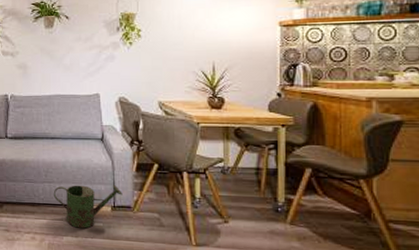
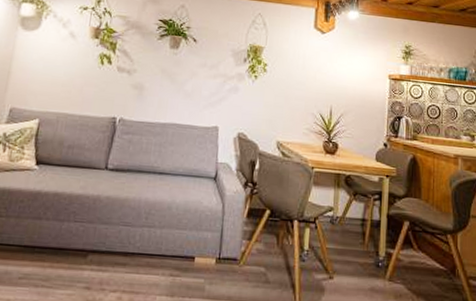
watering can: present [53,184,122,229] -> none [152,231,230,286]

